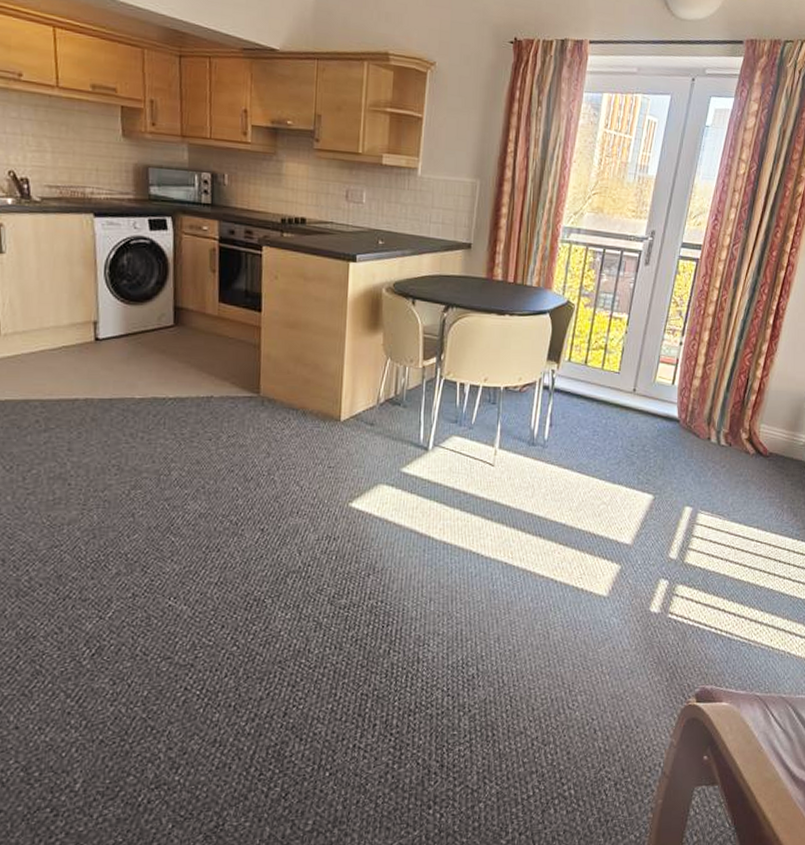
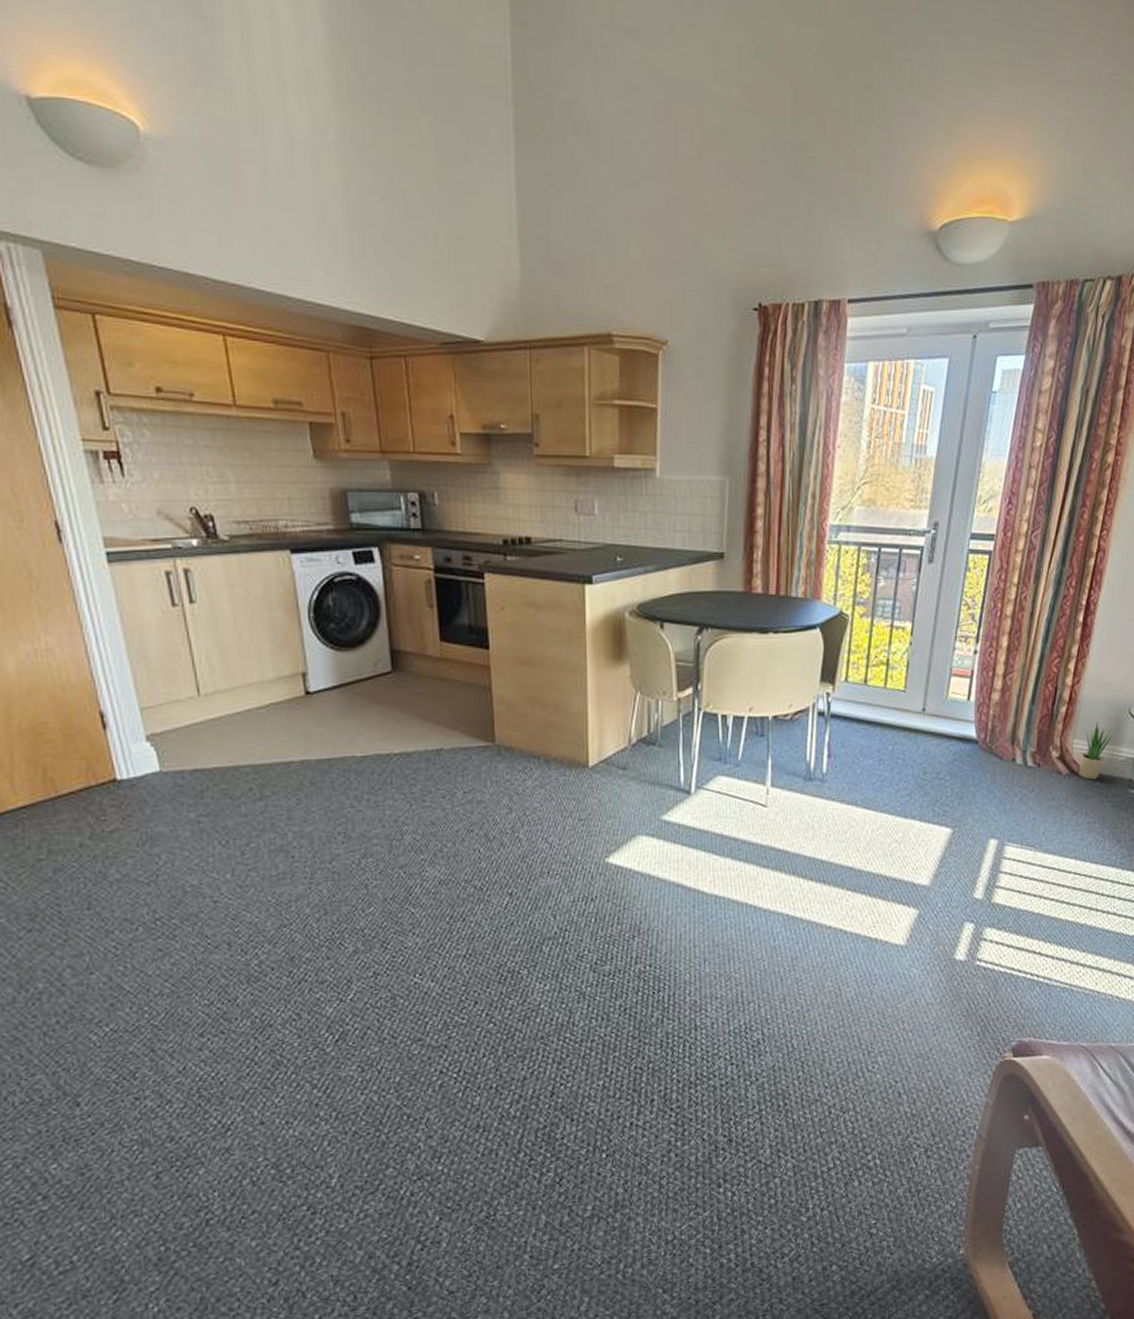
potted plant: none [764,410,795,460] -> present [1078,722,1113,780]

